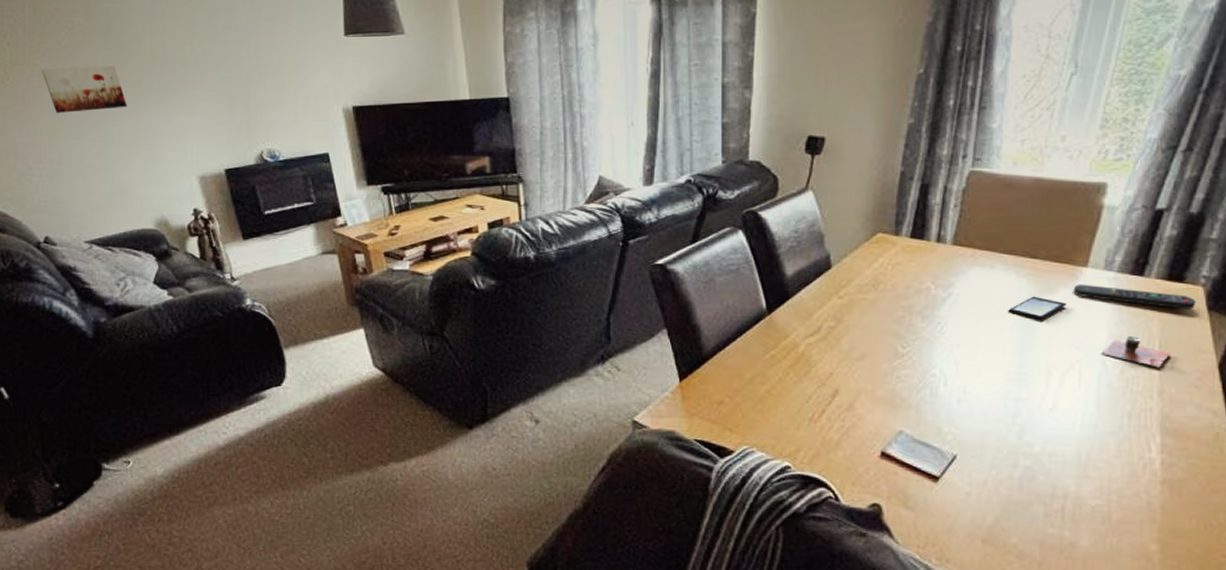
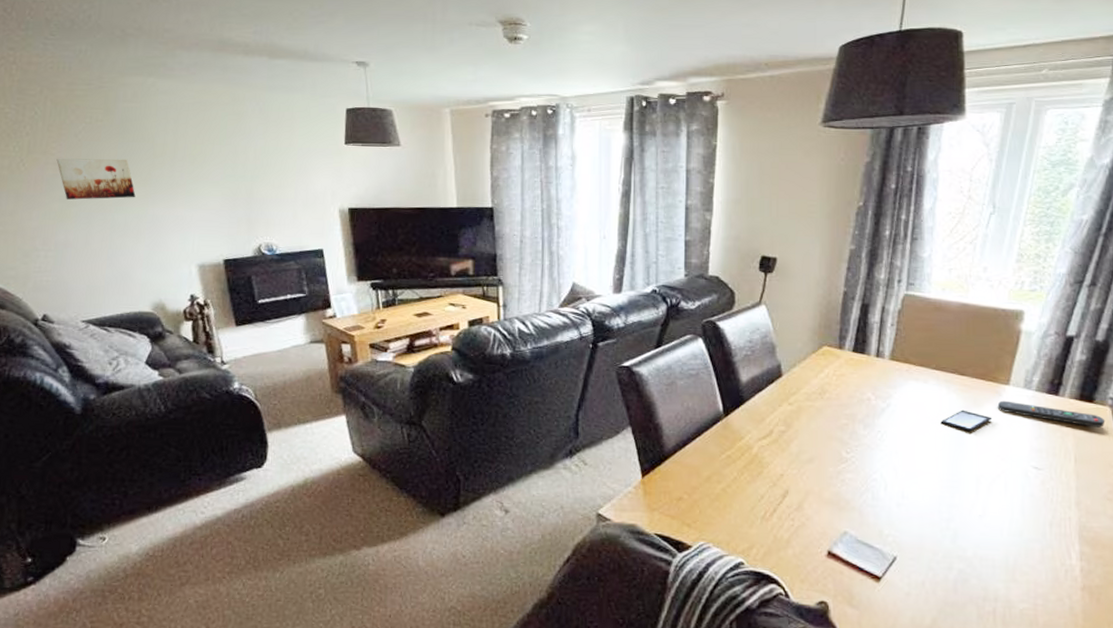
cup: present [1101,336,1170,368] -> none [1024,450,1085,480]

